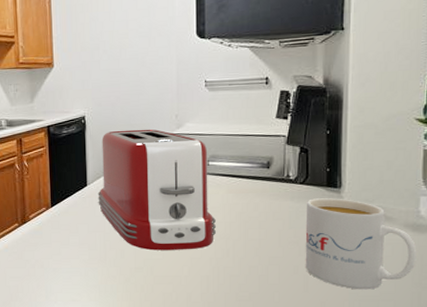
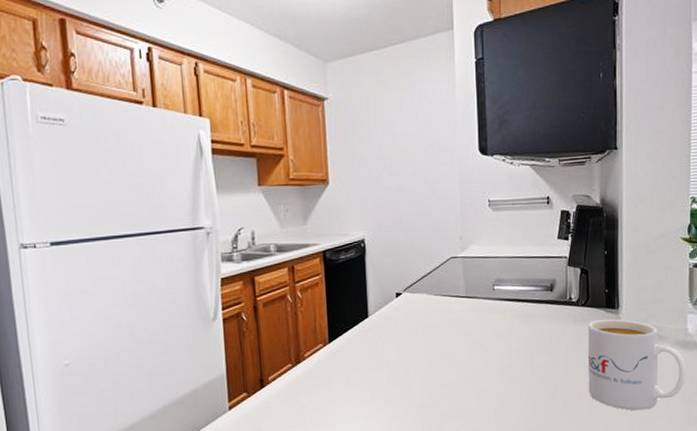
toaster: present [97,129,216,251] -> none [380,252,503,385]

